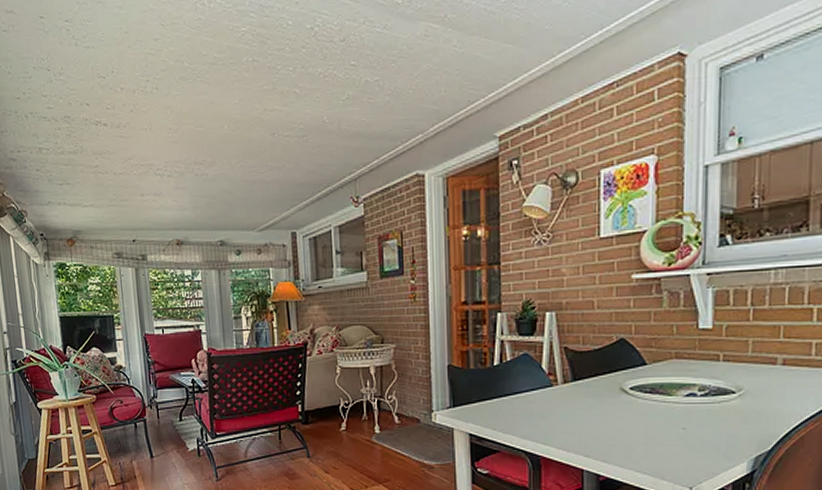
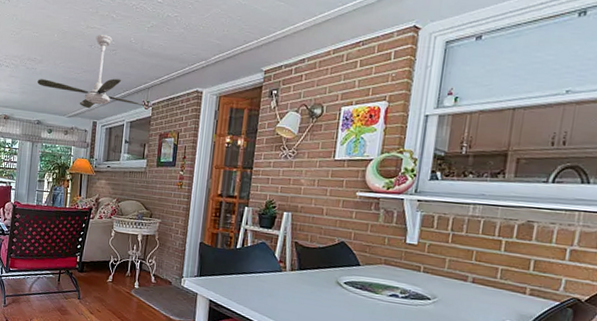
ceiling fan: none [211,117,363,217] -> present [37,35,152,109]

